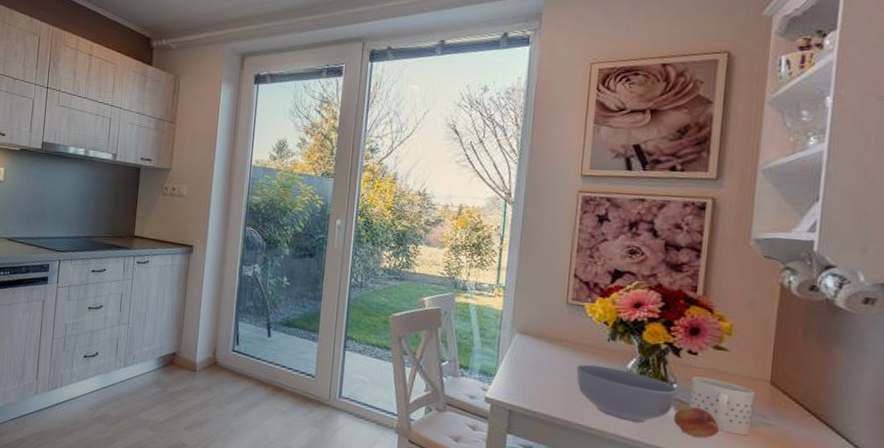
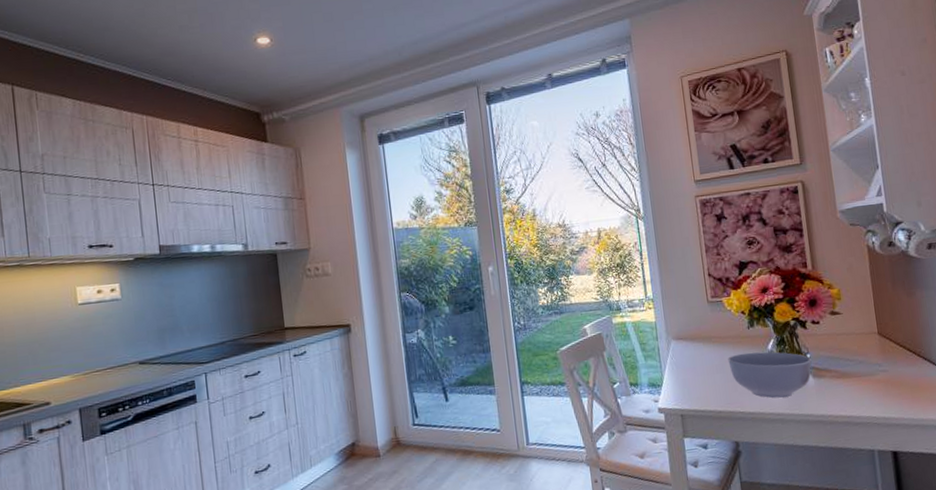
fruit: present [673,406,719,439] -> none [813,370,850,398]
mug: present [688,376,755,436] -> none [819,341,873,387]

